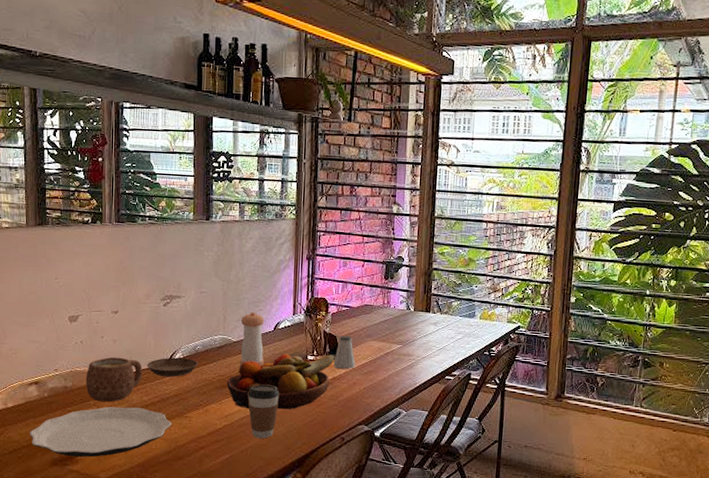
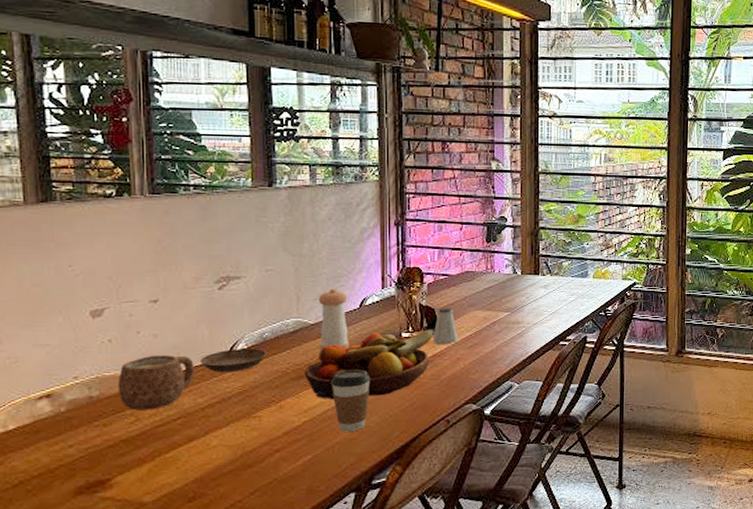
plate: present [30,407,172,457] -> none [42,412,236,481]

